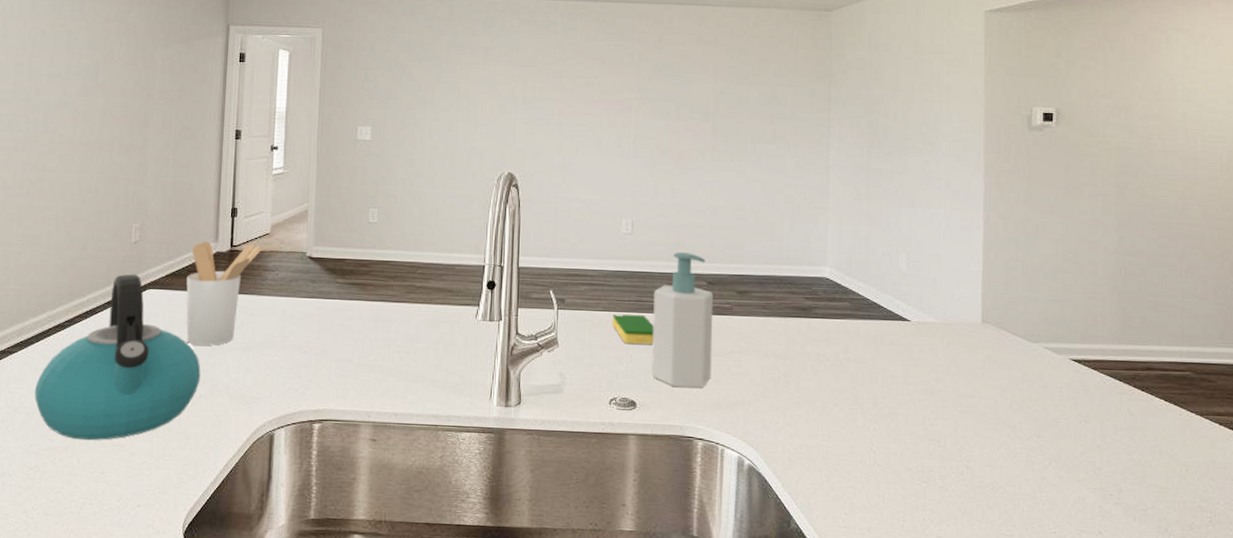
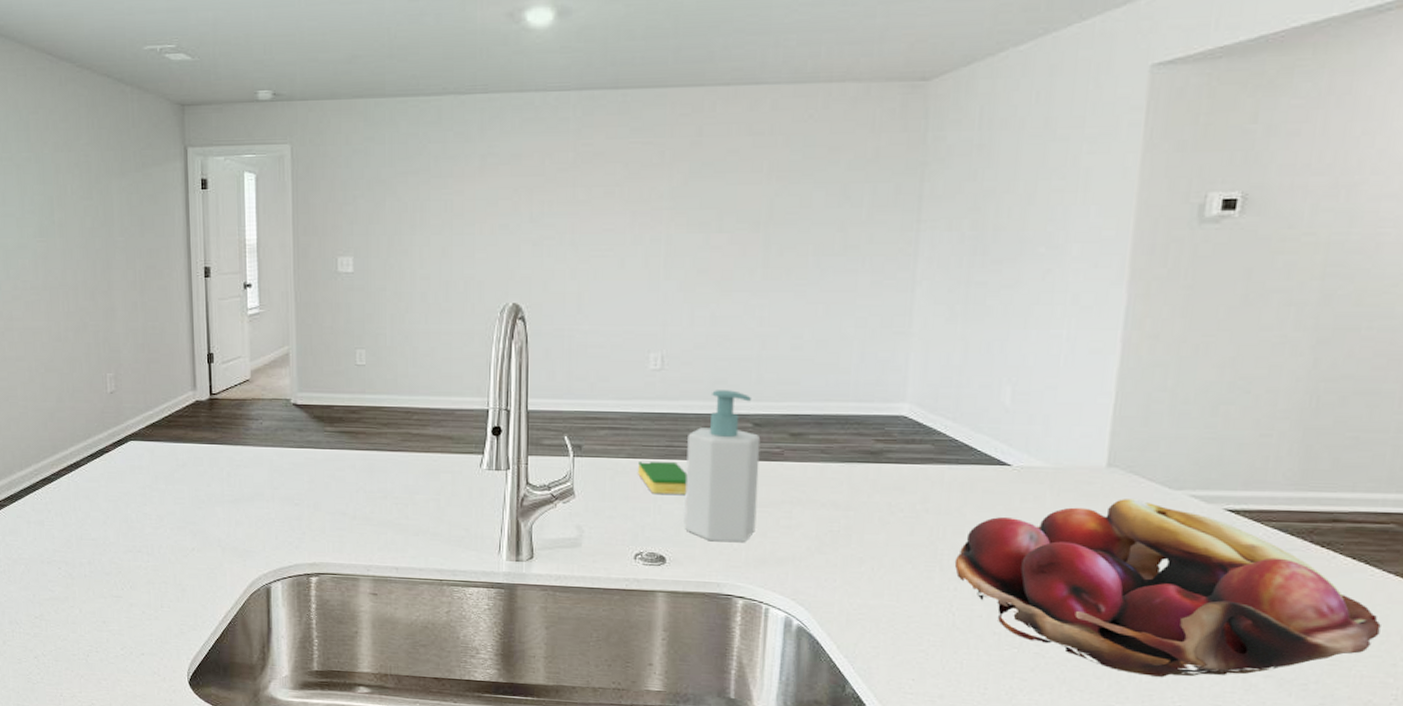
kettle: present [35,274,201,441] -> none [30,425,191,592]
utensil holder: present [186,242,263,346] -> none [168,390,244,498]
fruit basket: none [872,350,1192,506] -> present [954,499,1381,677]

